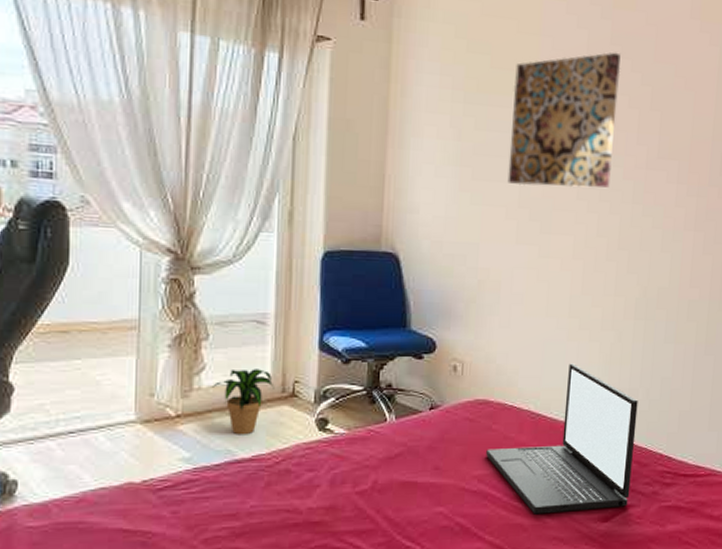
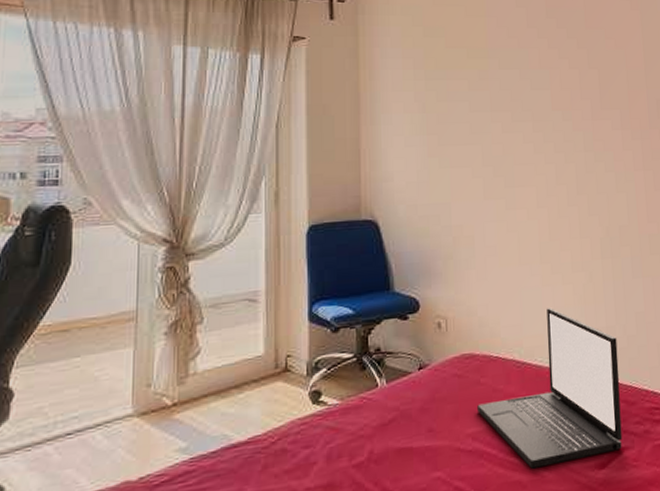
potted plant: present [211,369,275,435] -> none [206,347,268,418]
wall art: present [507,52,621,188] -> none [467,24,562,146]

